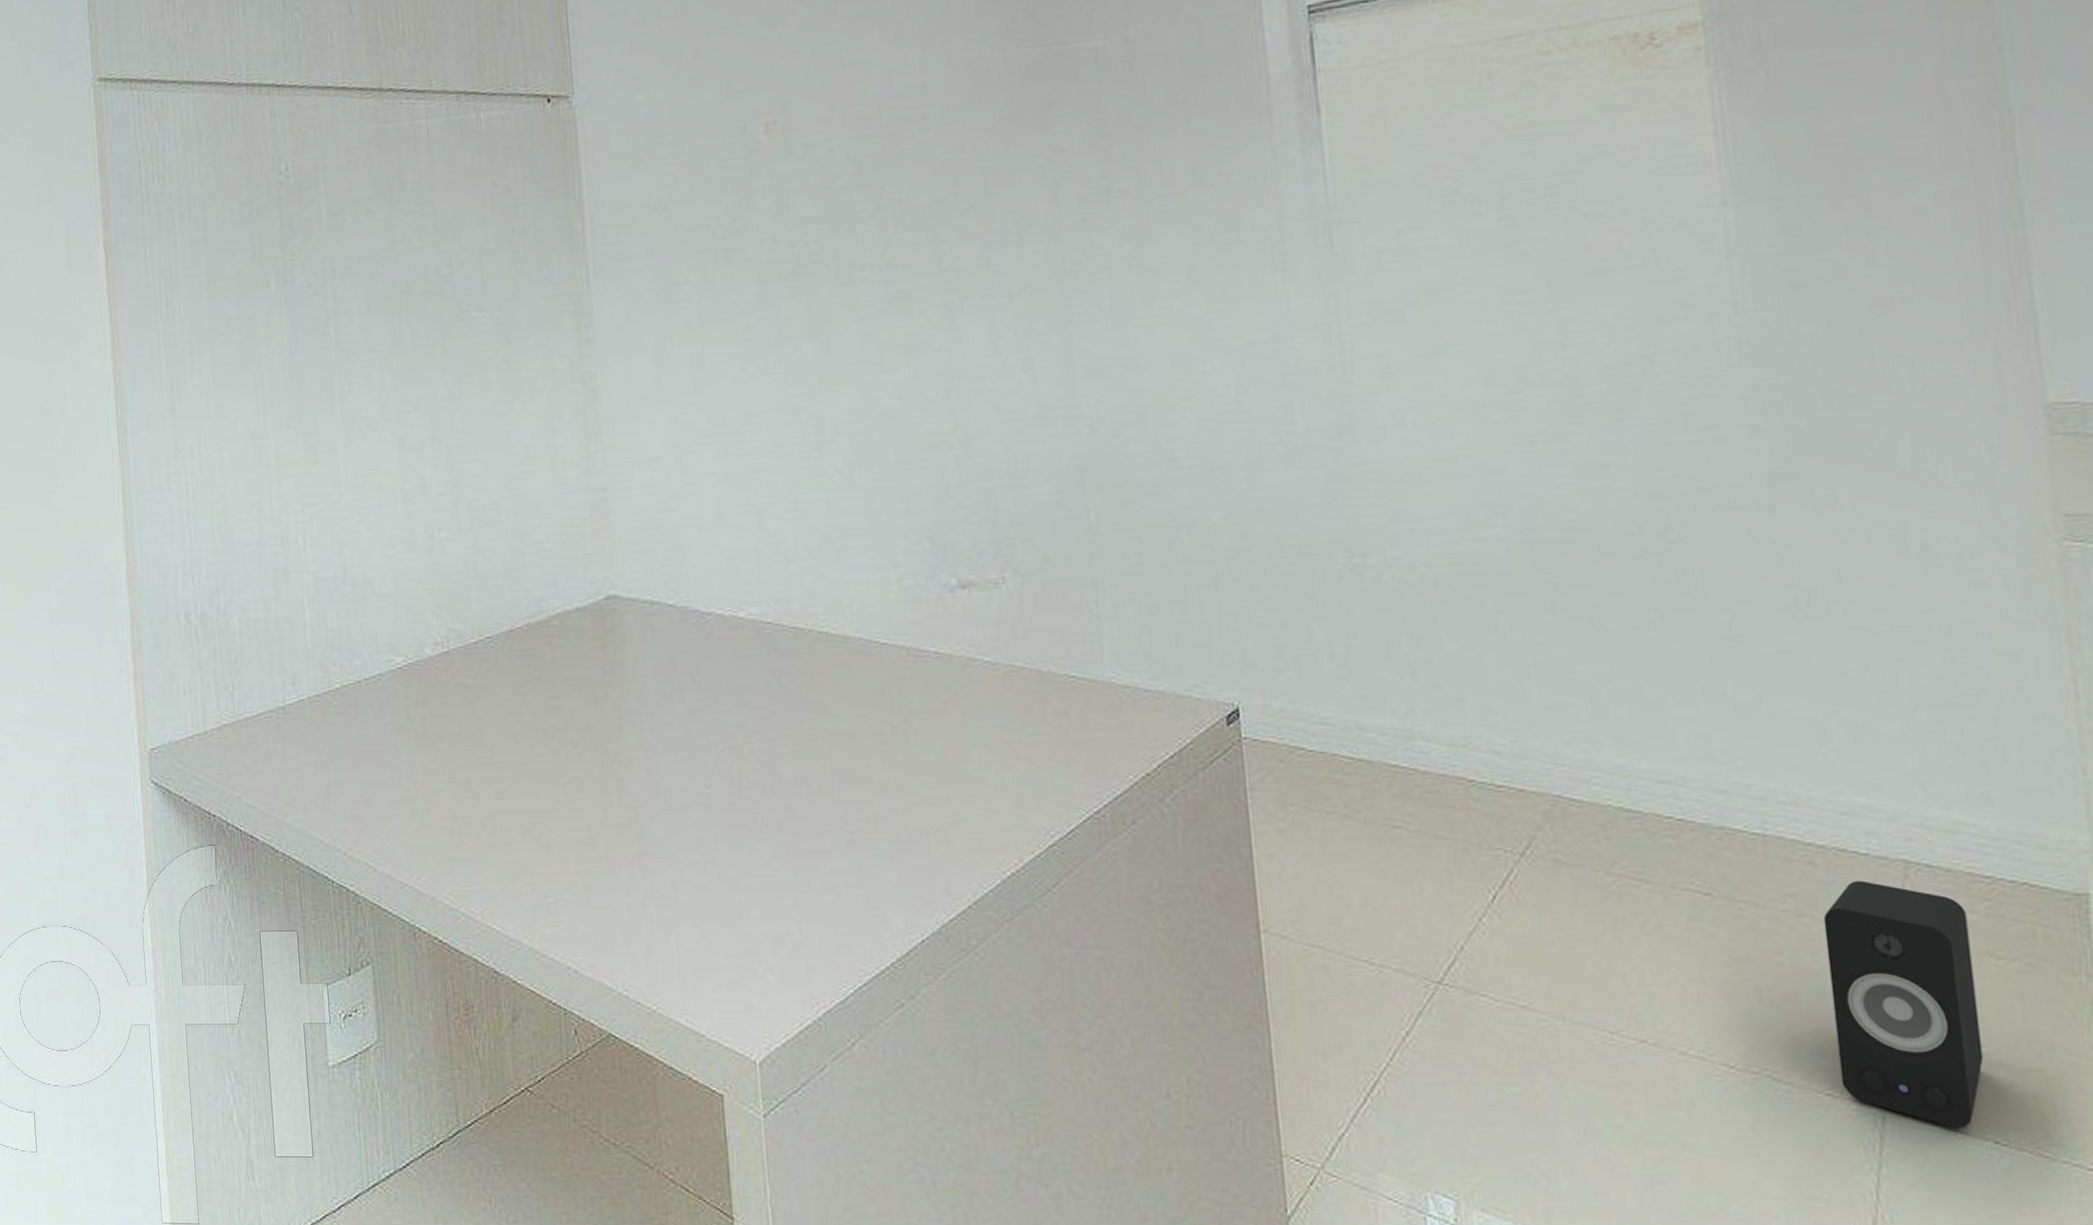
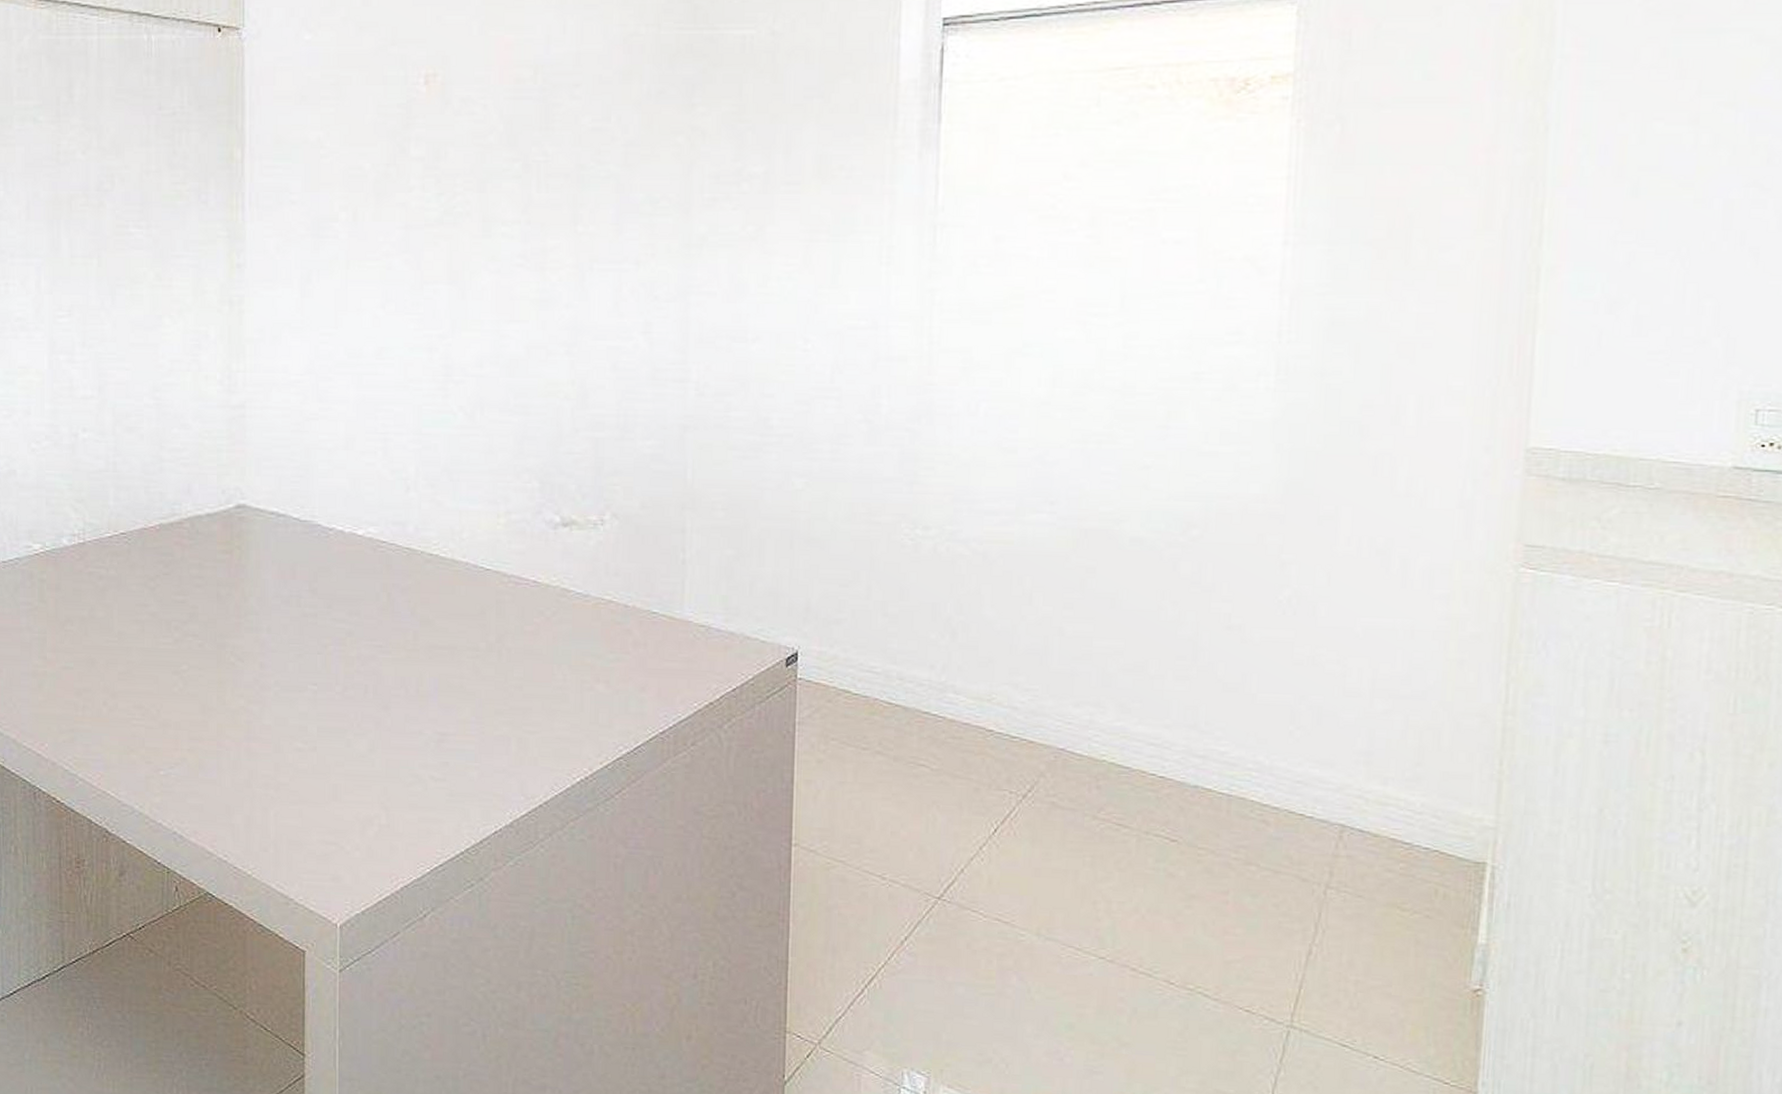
speaker: present [1823,880,1984,1128] -> none [1259,838,1385,1044]

